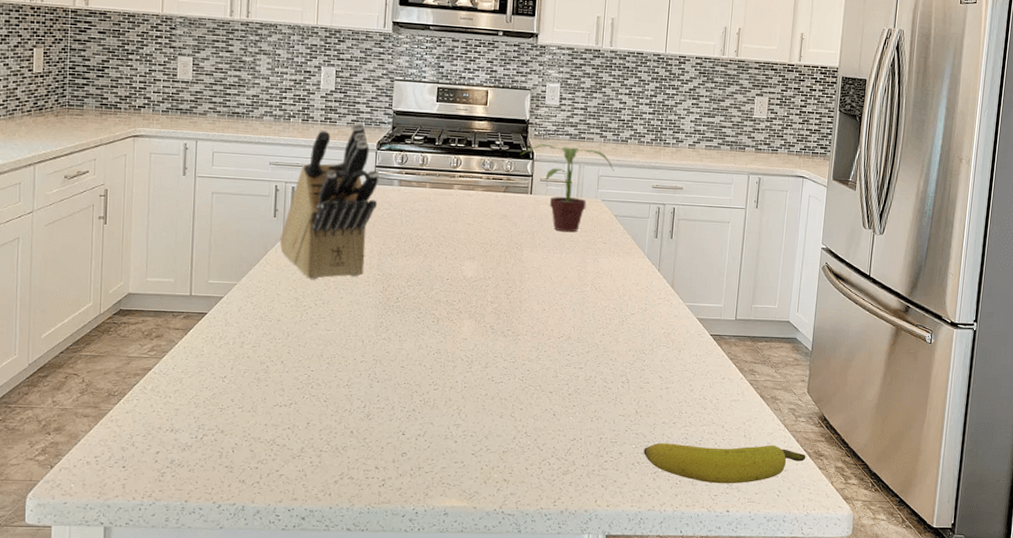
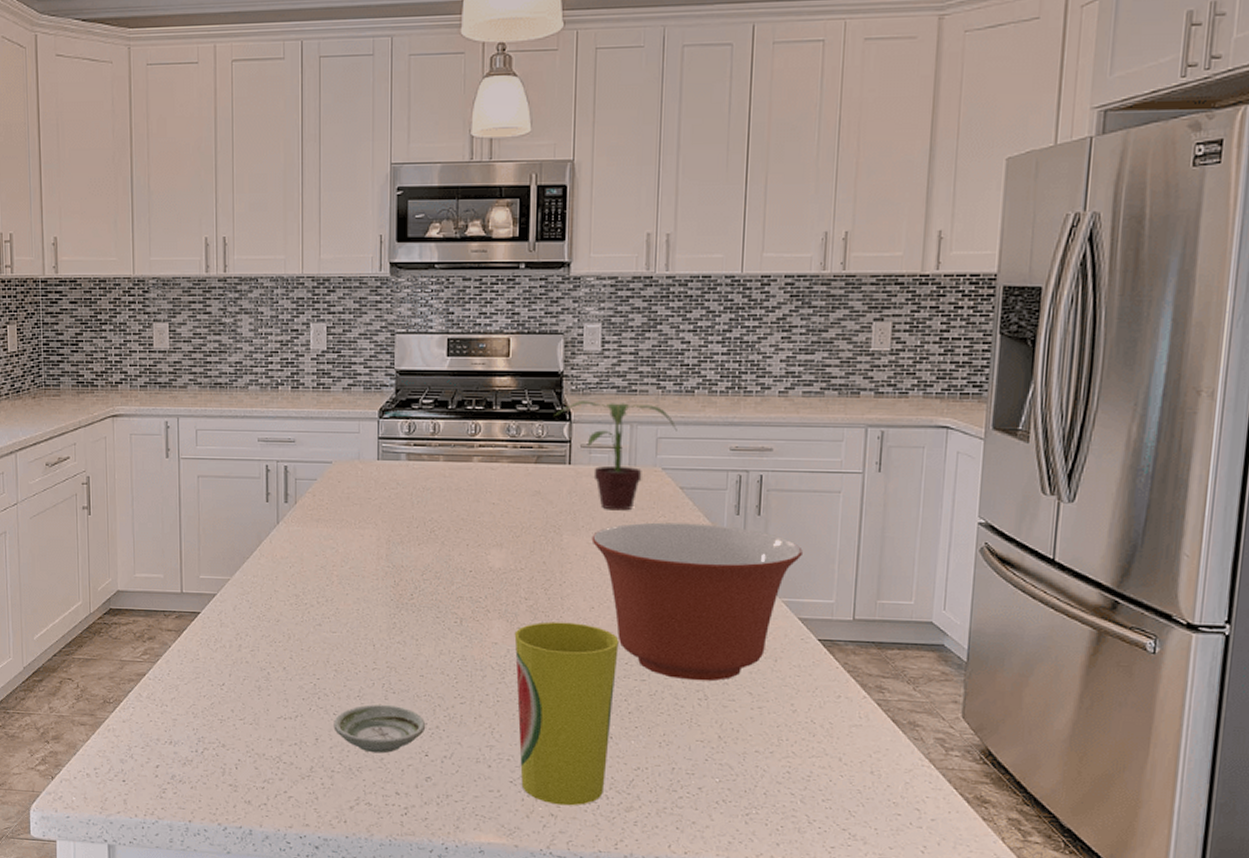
knife block: present [279,123,379,280] -> none [274,388,383,574]
saucer: none [324,391,404,434] -> present [333,704,426,754]
cup: none [481,321,564,472] -> present [514,622,619,806]
mixing bowl: none [545,242,702,368] -> present [591,522,803,682]
banana: present [643,443,806,484] -> none [731,777,963,834]

